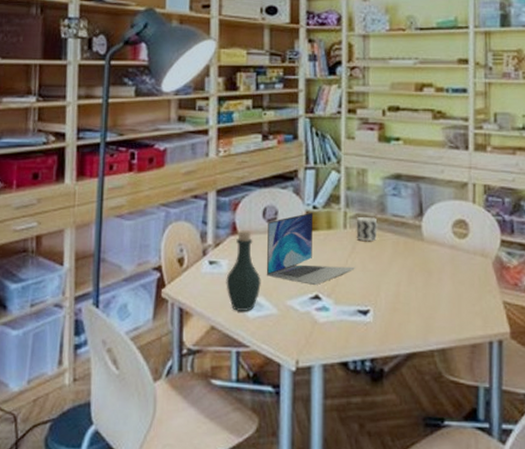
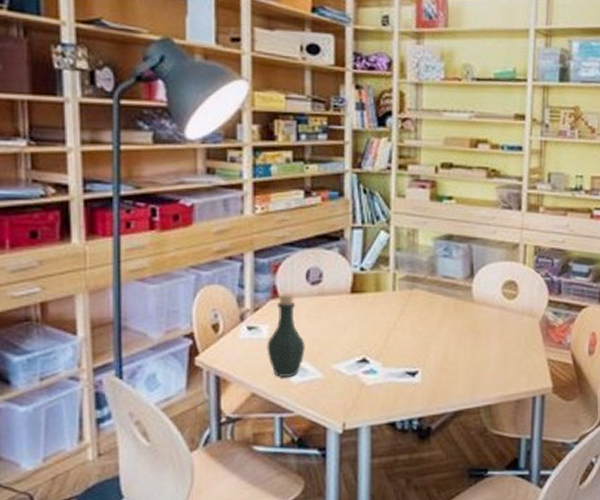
laptop: present [266,212,355,286] -> none [310,274,404,349]
cup: present [356,217,378,242] -> none [405,279,428,304]

